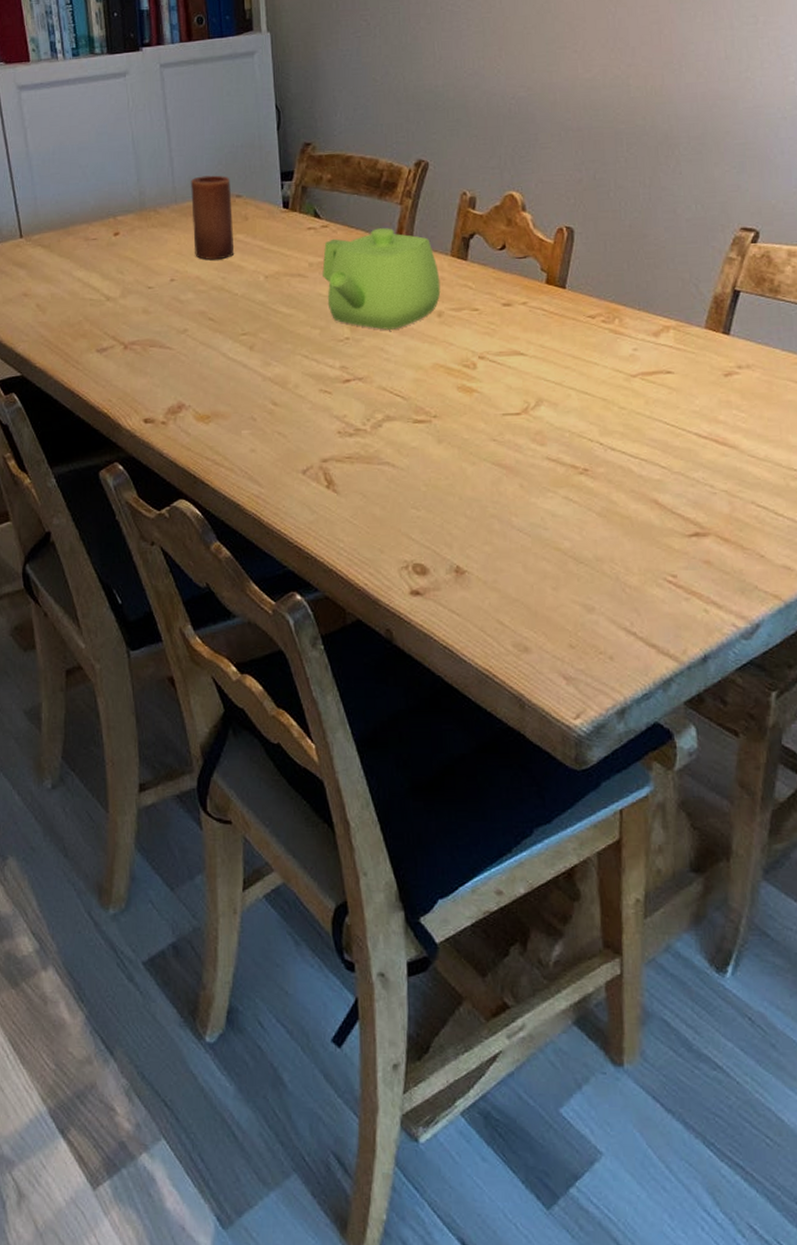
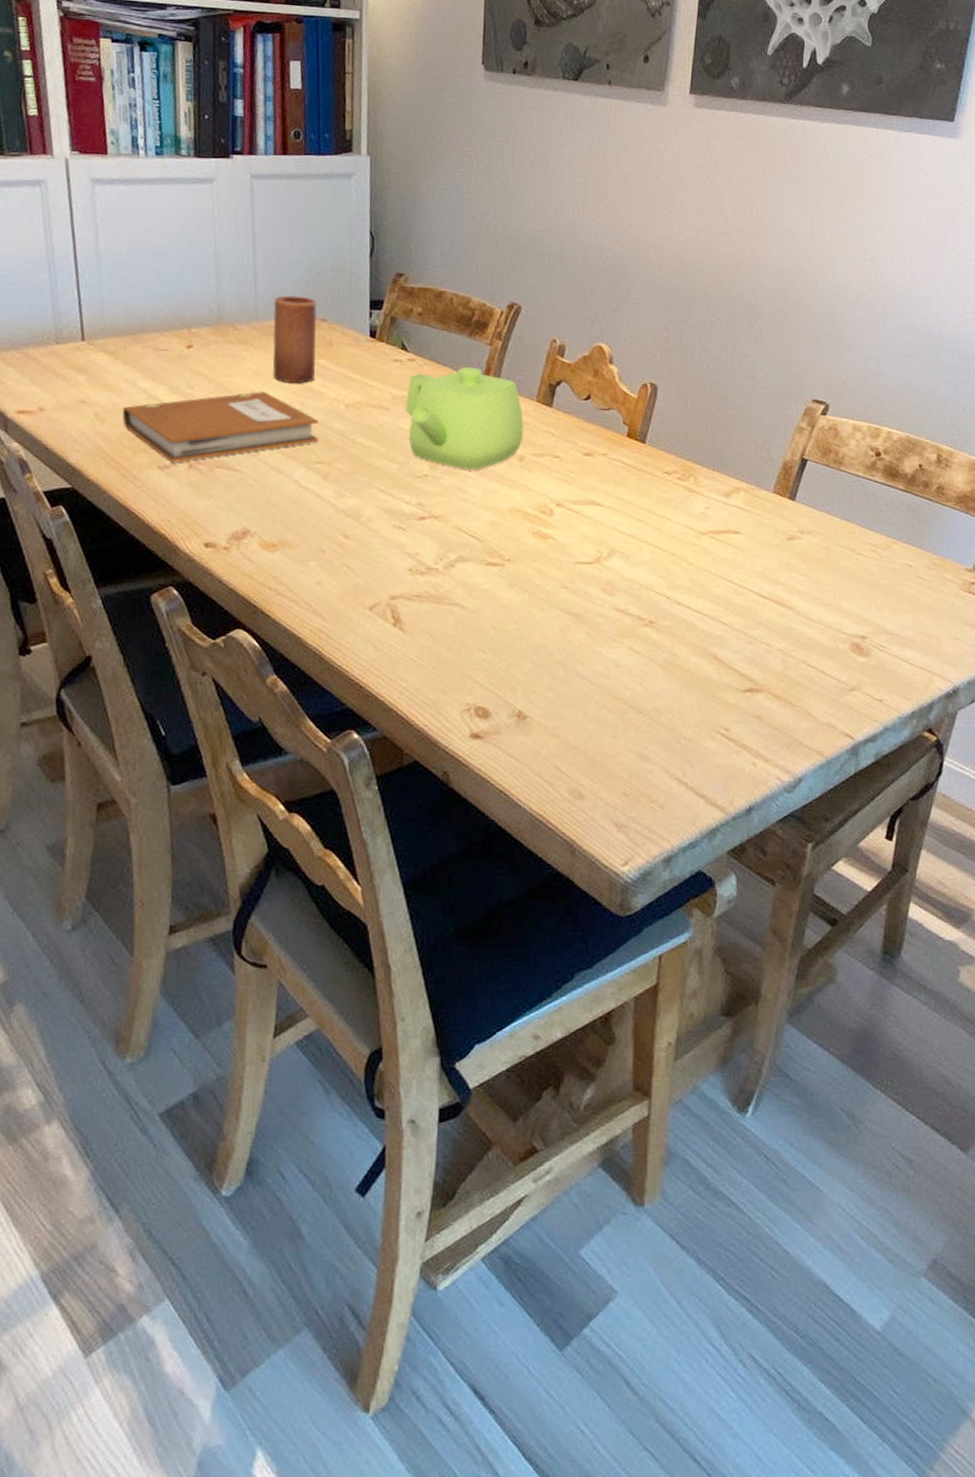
notebook: none [60,270,242,346] -> present [122,392,319,463]

